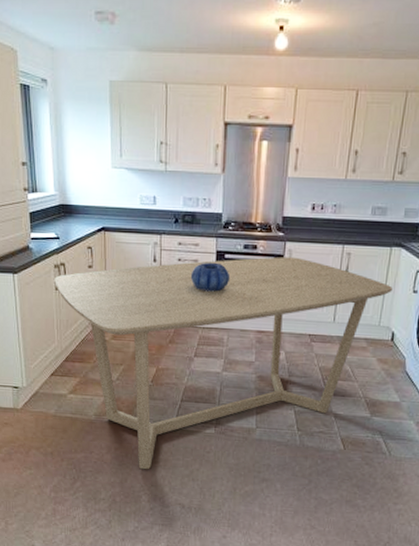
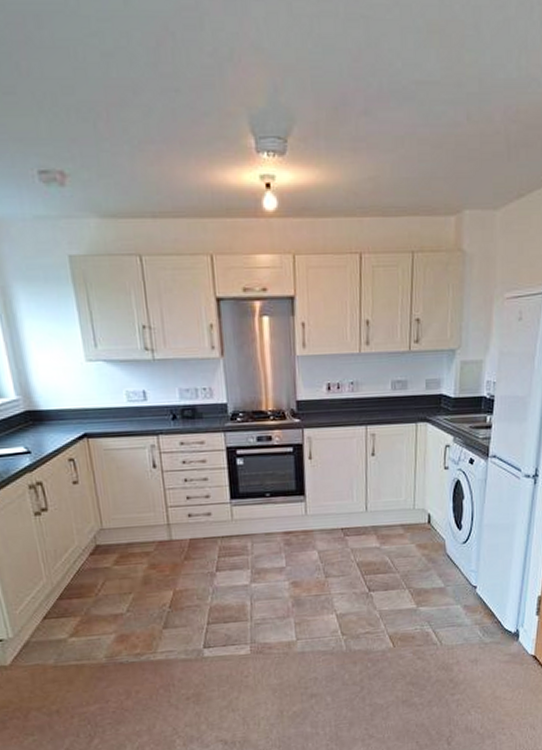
dining table: present [54,257,392,470] -> none [31,445,423,710]
decorative bowl: present [191,262,231,292] -> none [200,460,246,495]

